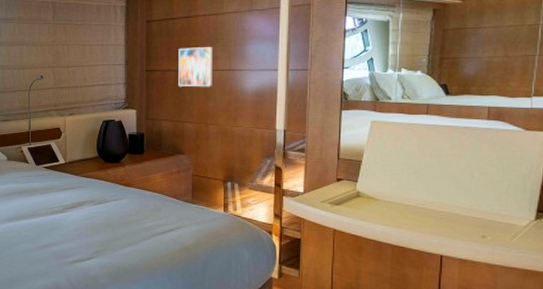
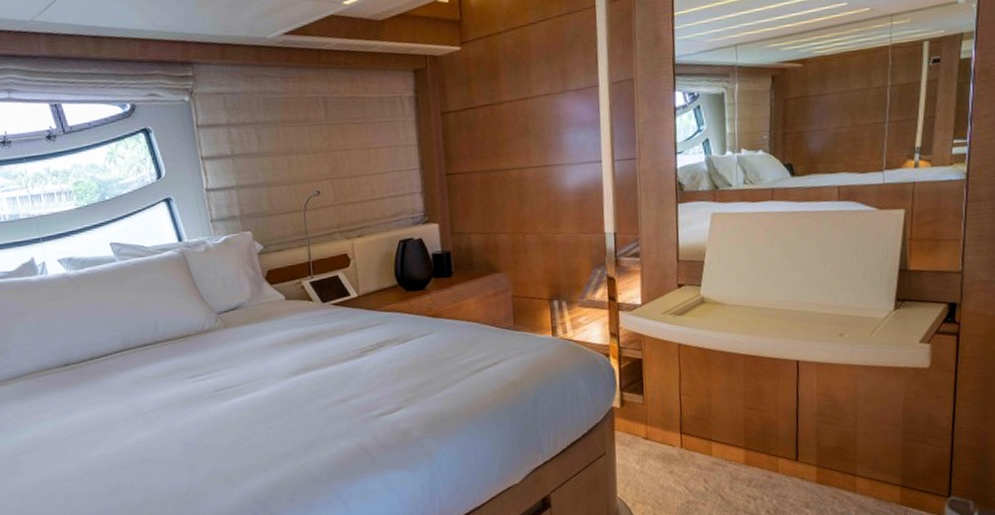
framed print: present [178,47,213,87] -> none [483,139,527,191]

